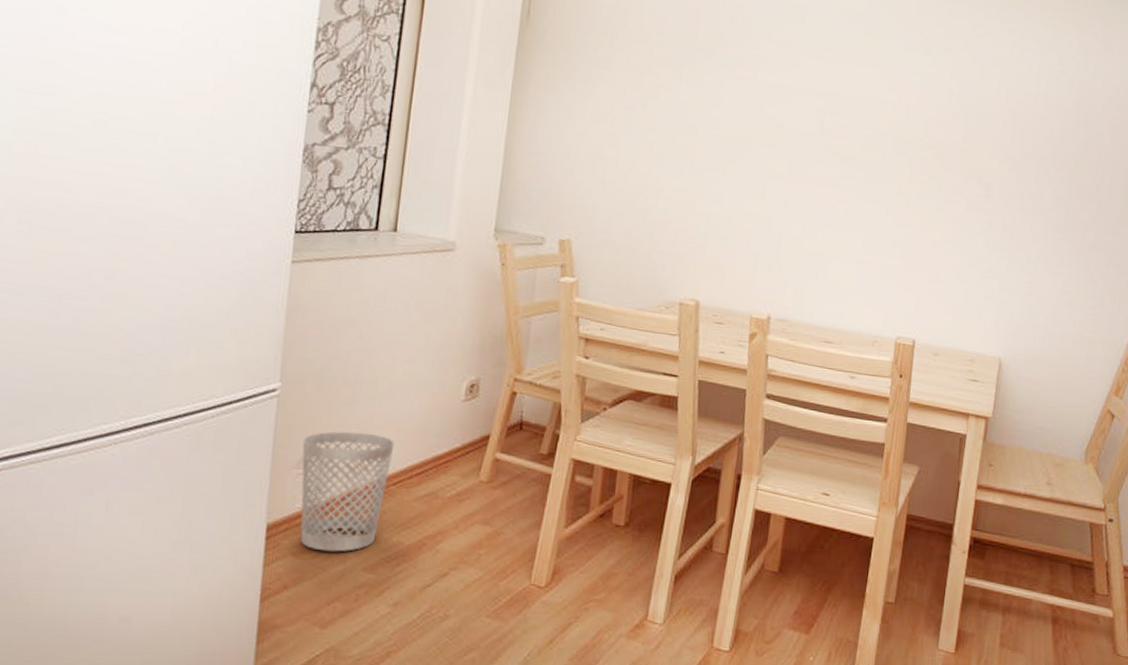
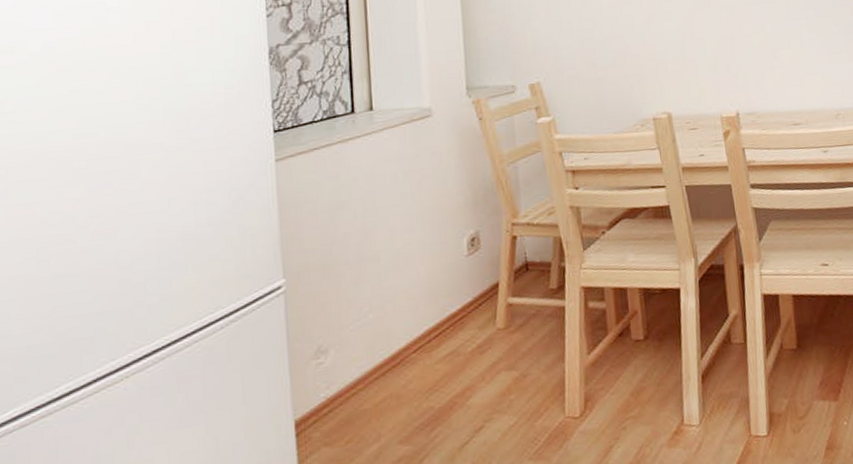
wastebasket: present [300,431,395,552] -> none [316,307,408,435]

